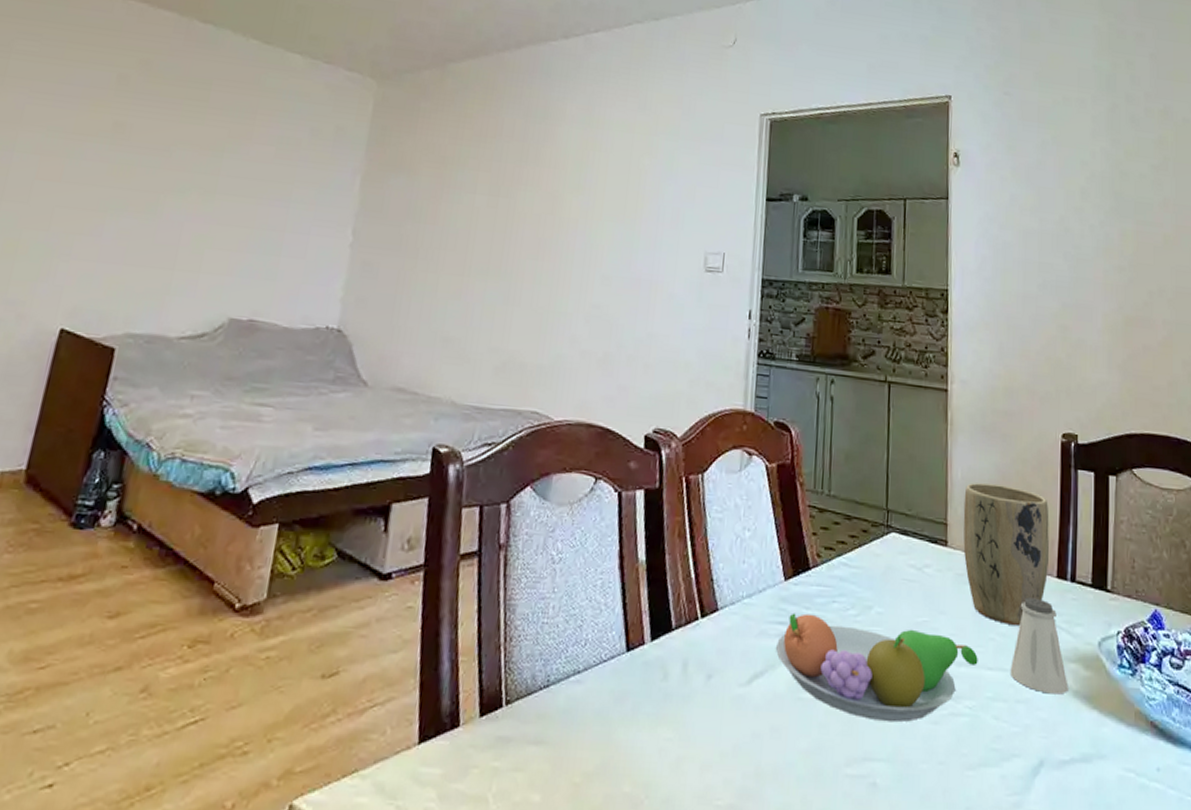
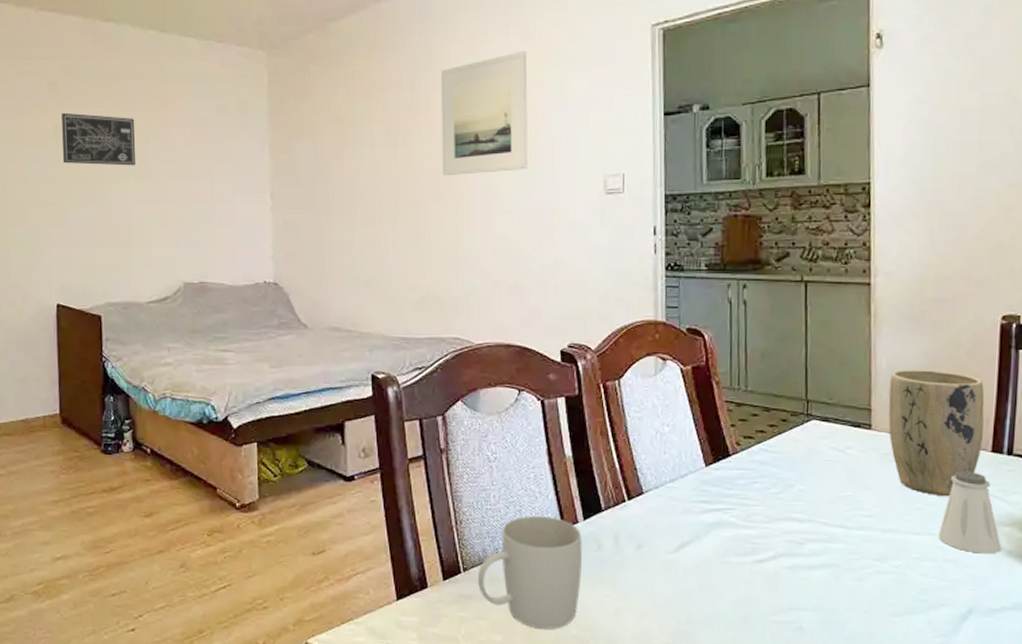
wall art: none [113,109,213,179] -> present [61,112,136,166]
mug: none [520,633,647,785] -> present [477,516,582,629]
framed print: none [543,119,642,237] -> present [441,50,528,176]
fruit bowl: present [776,613,978,723] -> none [701,493,904,580]

